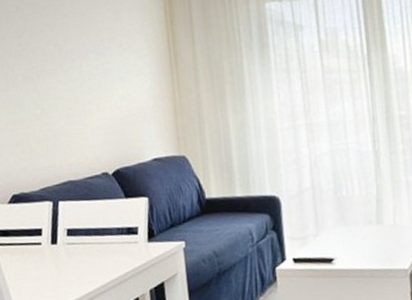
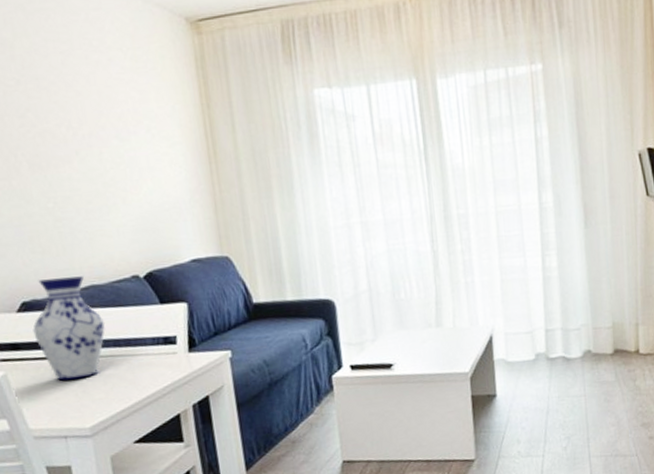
vase: none [20,173,79,264] -> present [33,276,106,381]

